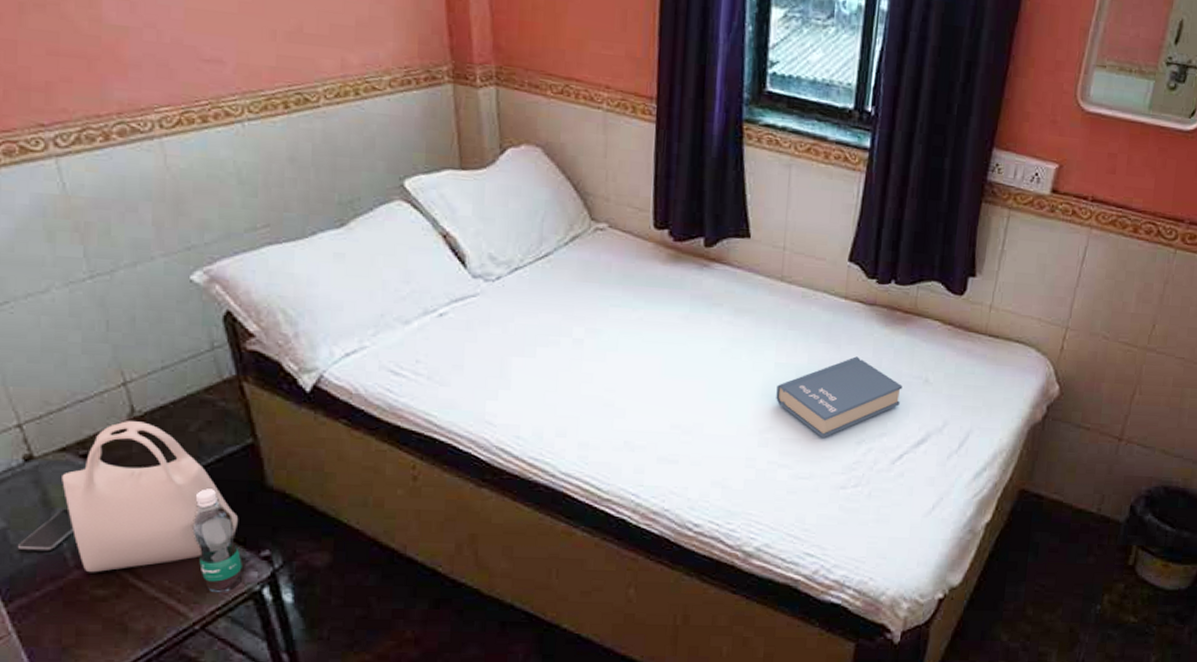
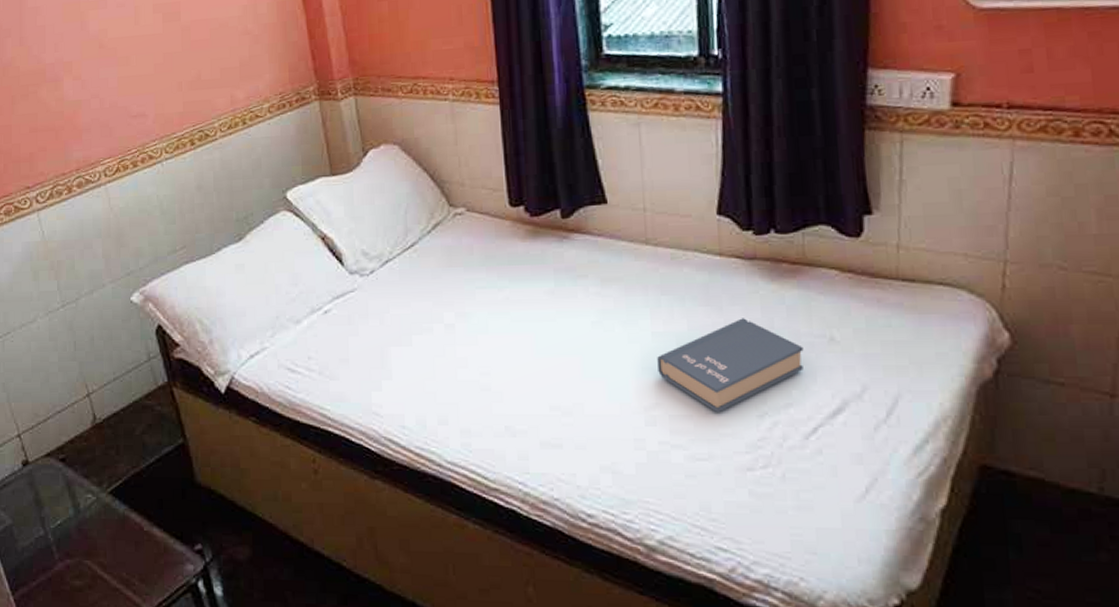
mobile phone: present [17,508,74,552] -> none [19,507,58,546]
handbag: present [62,421,239,573] -> none [48,427,176,565]
bottle: present [191,489,244,593] -> none [140,486,182,586]

